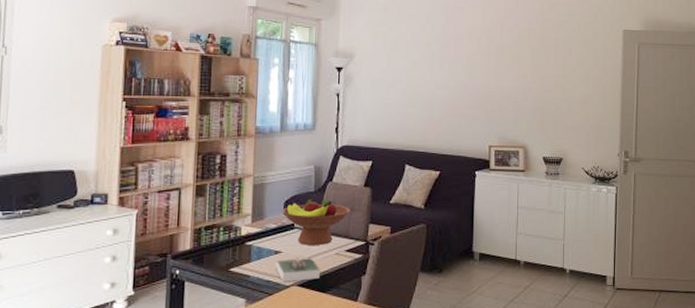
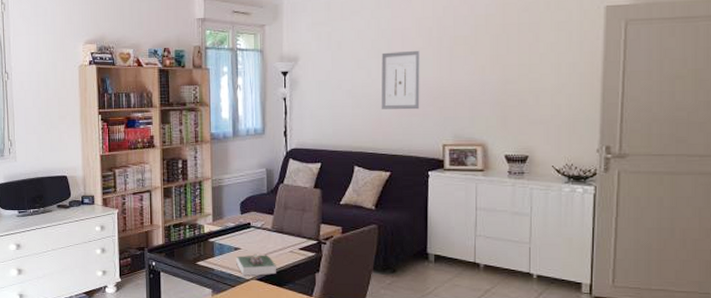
fruit bowl: present [282,199,350,245] -> none [239,200,302,243]
wall art: none [433,55,470,112] -> present [381,50,420,110]

